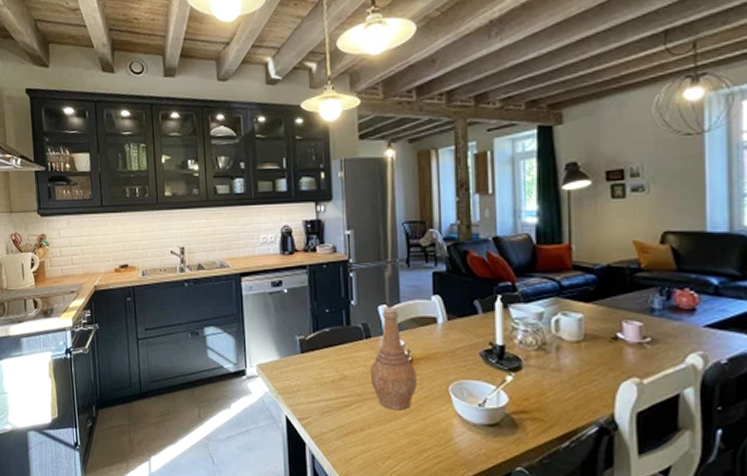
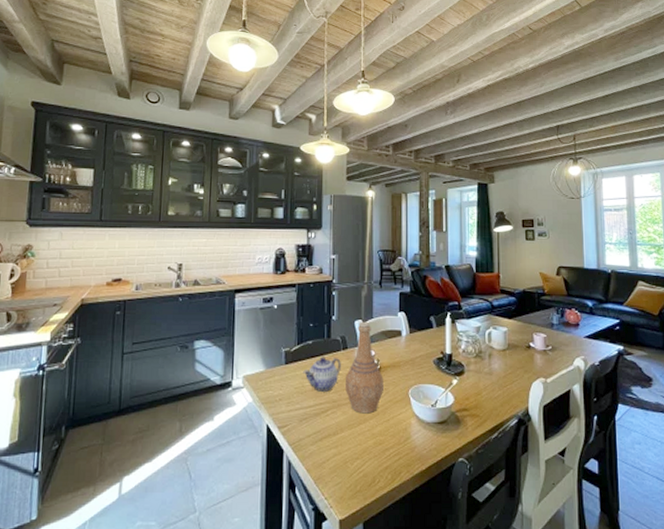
teapot: none [321,346,365,384] -> present [303,356,341,392]

